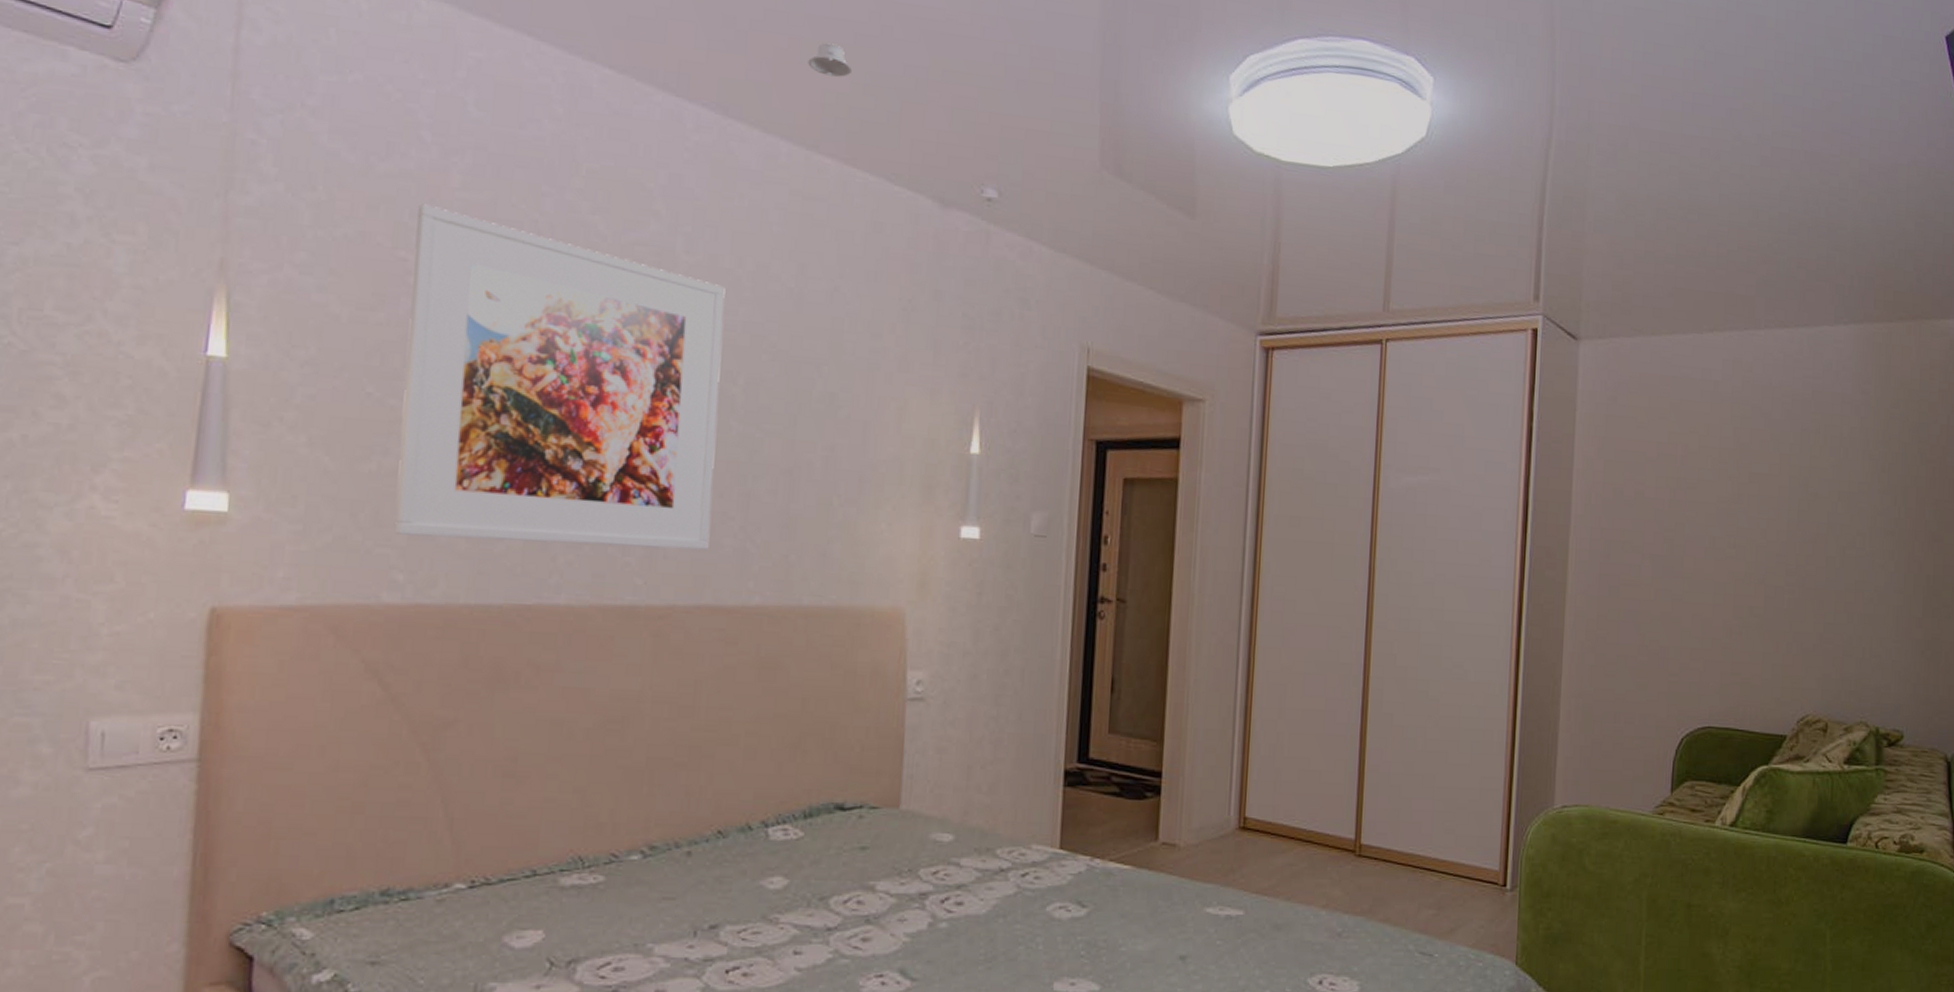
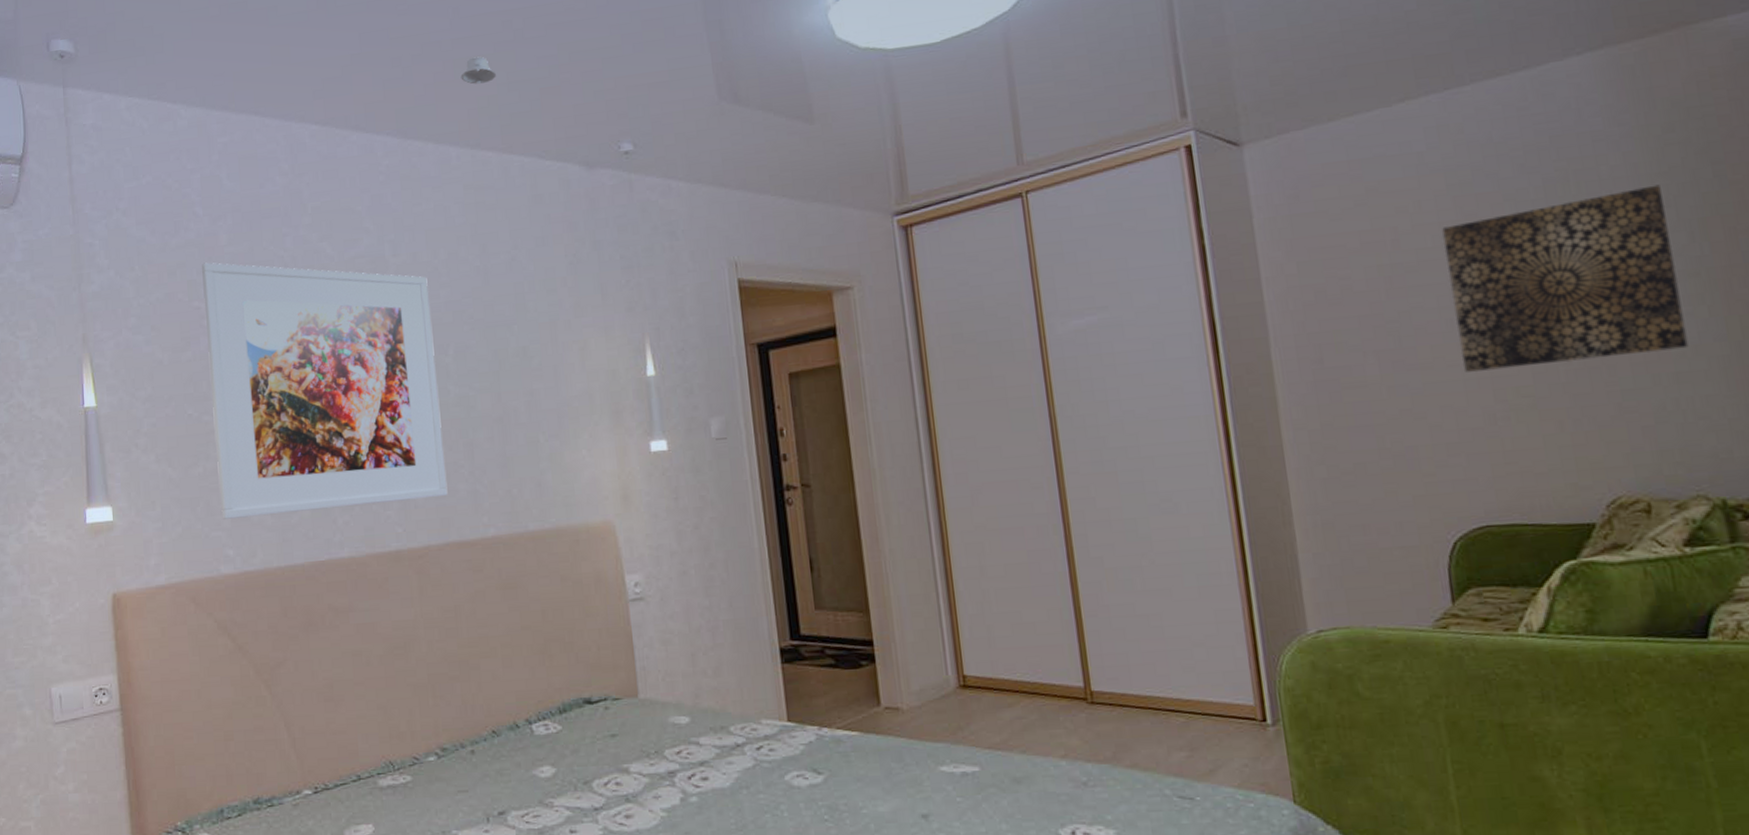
wall art: none [1716,450,1882,595] -> present [1442,184,1689,373]

